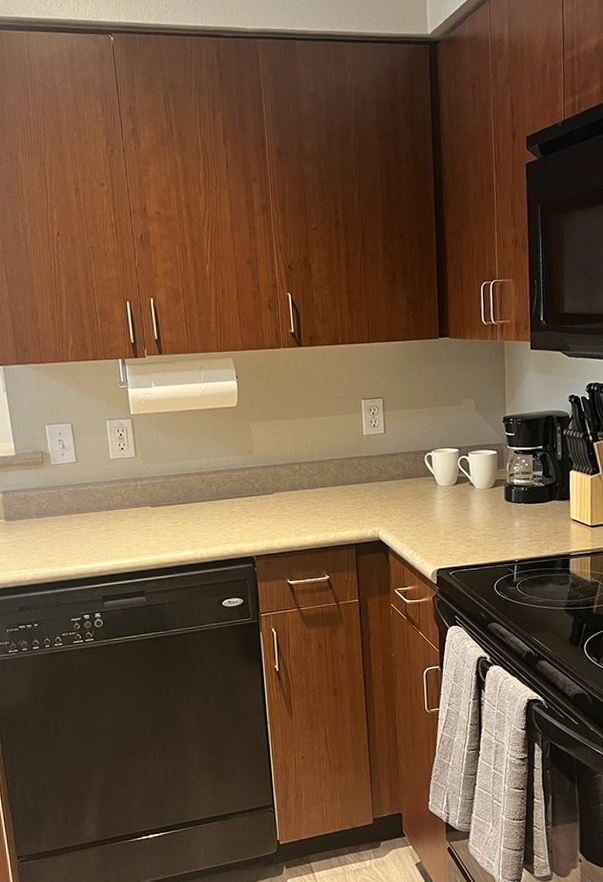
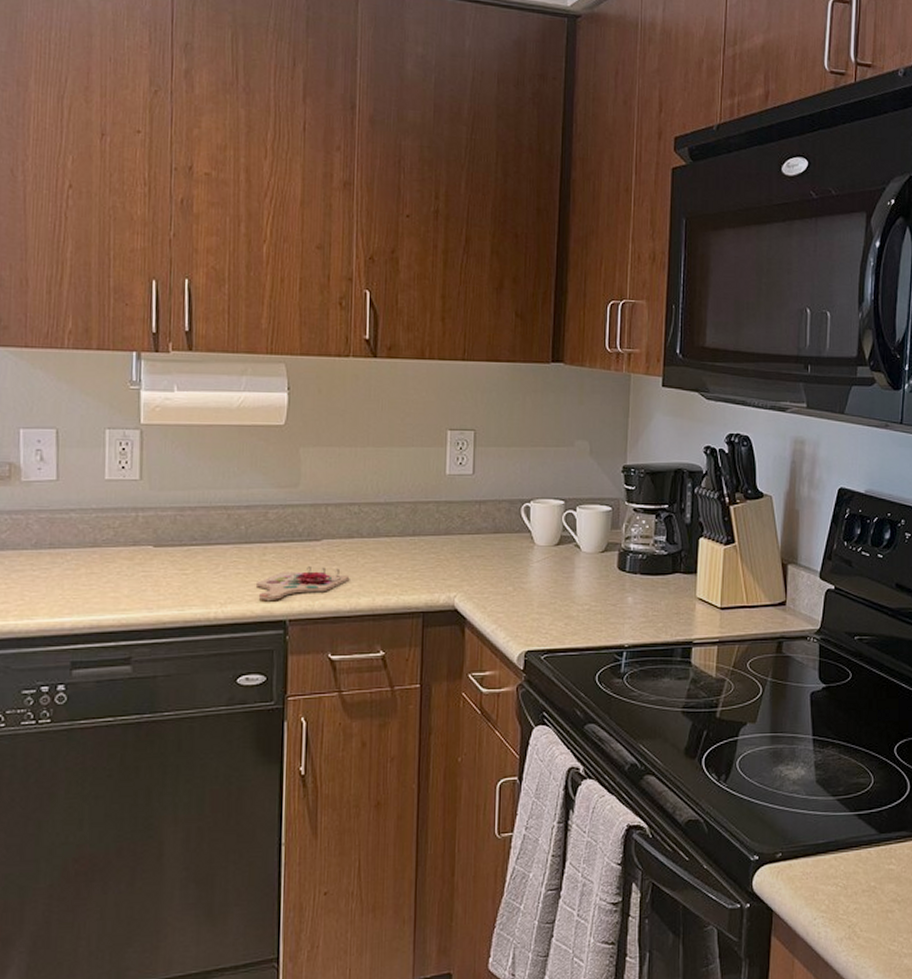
cutting board: none [228,514,298,542] -> present [255,567,350,600]

